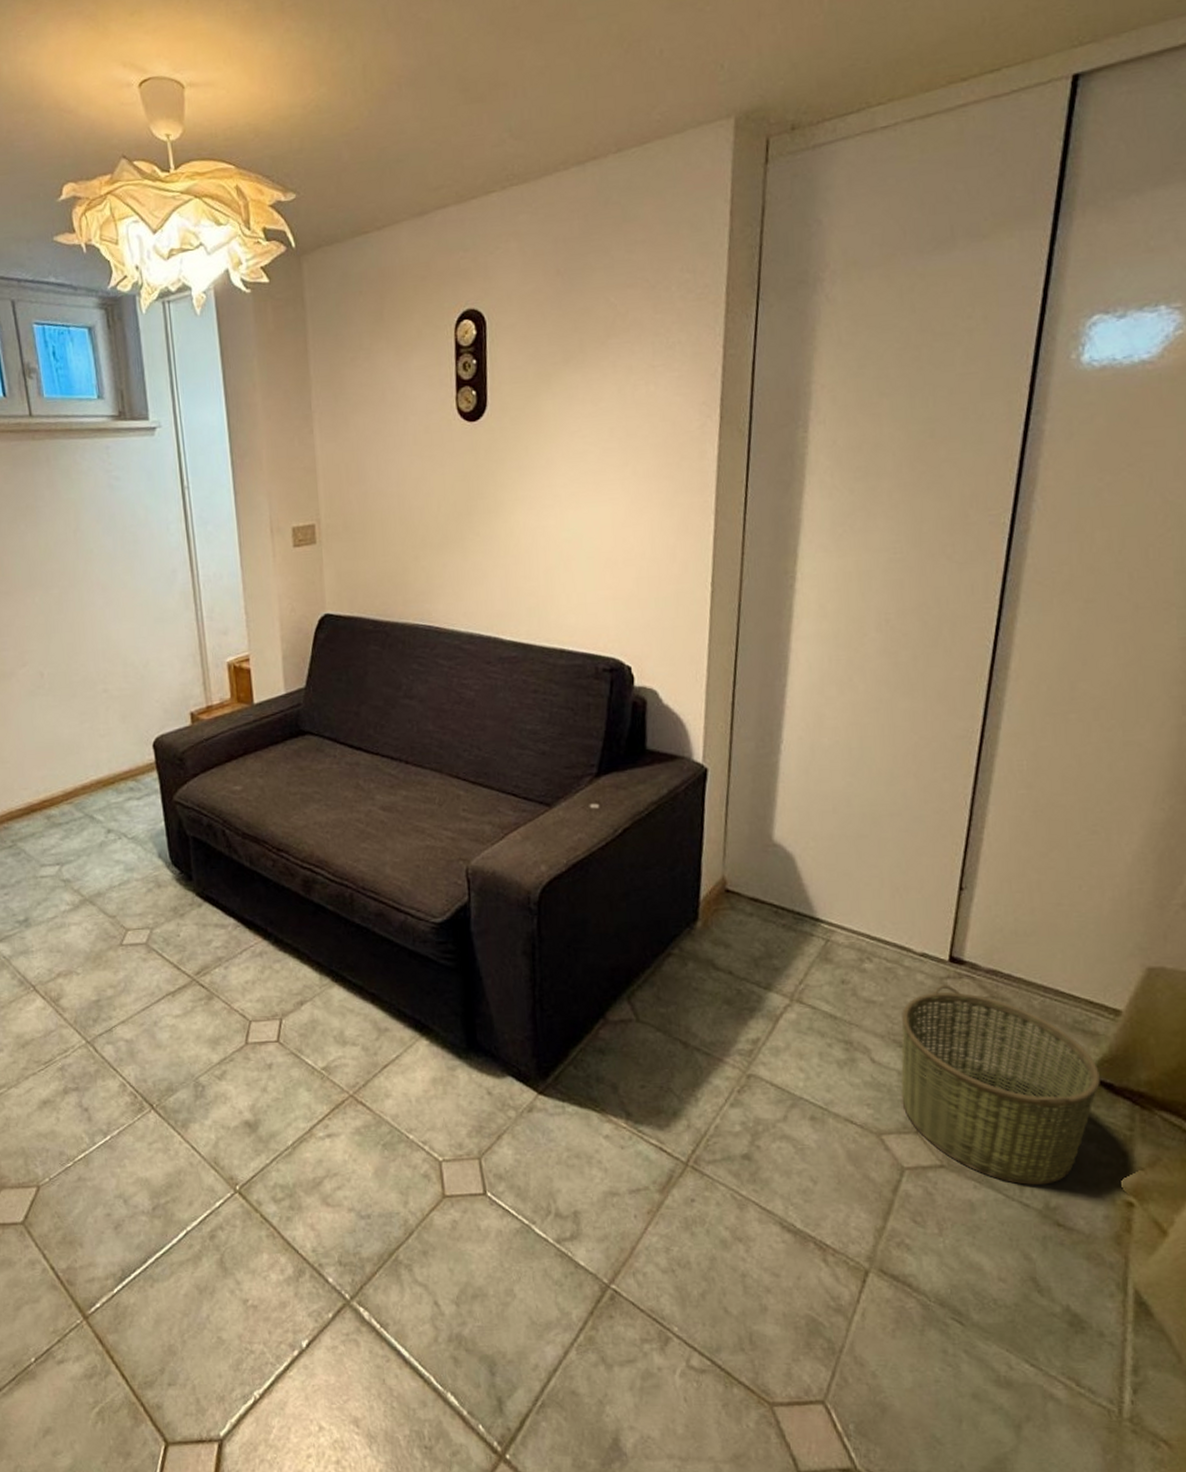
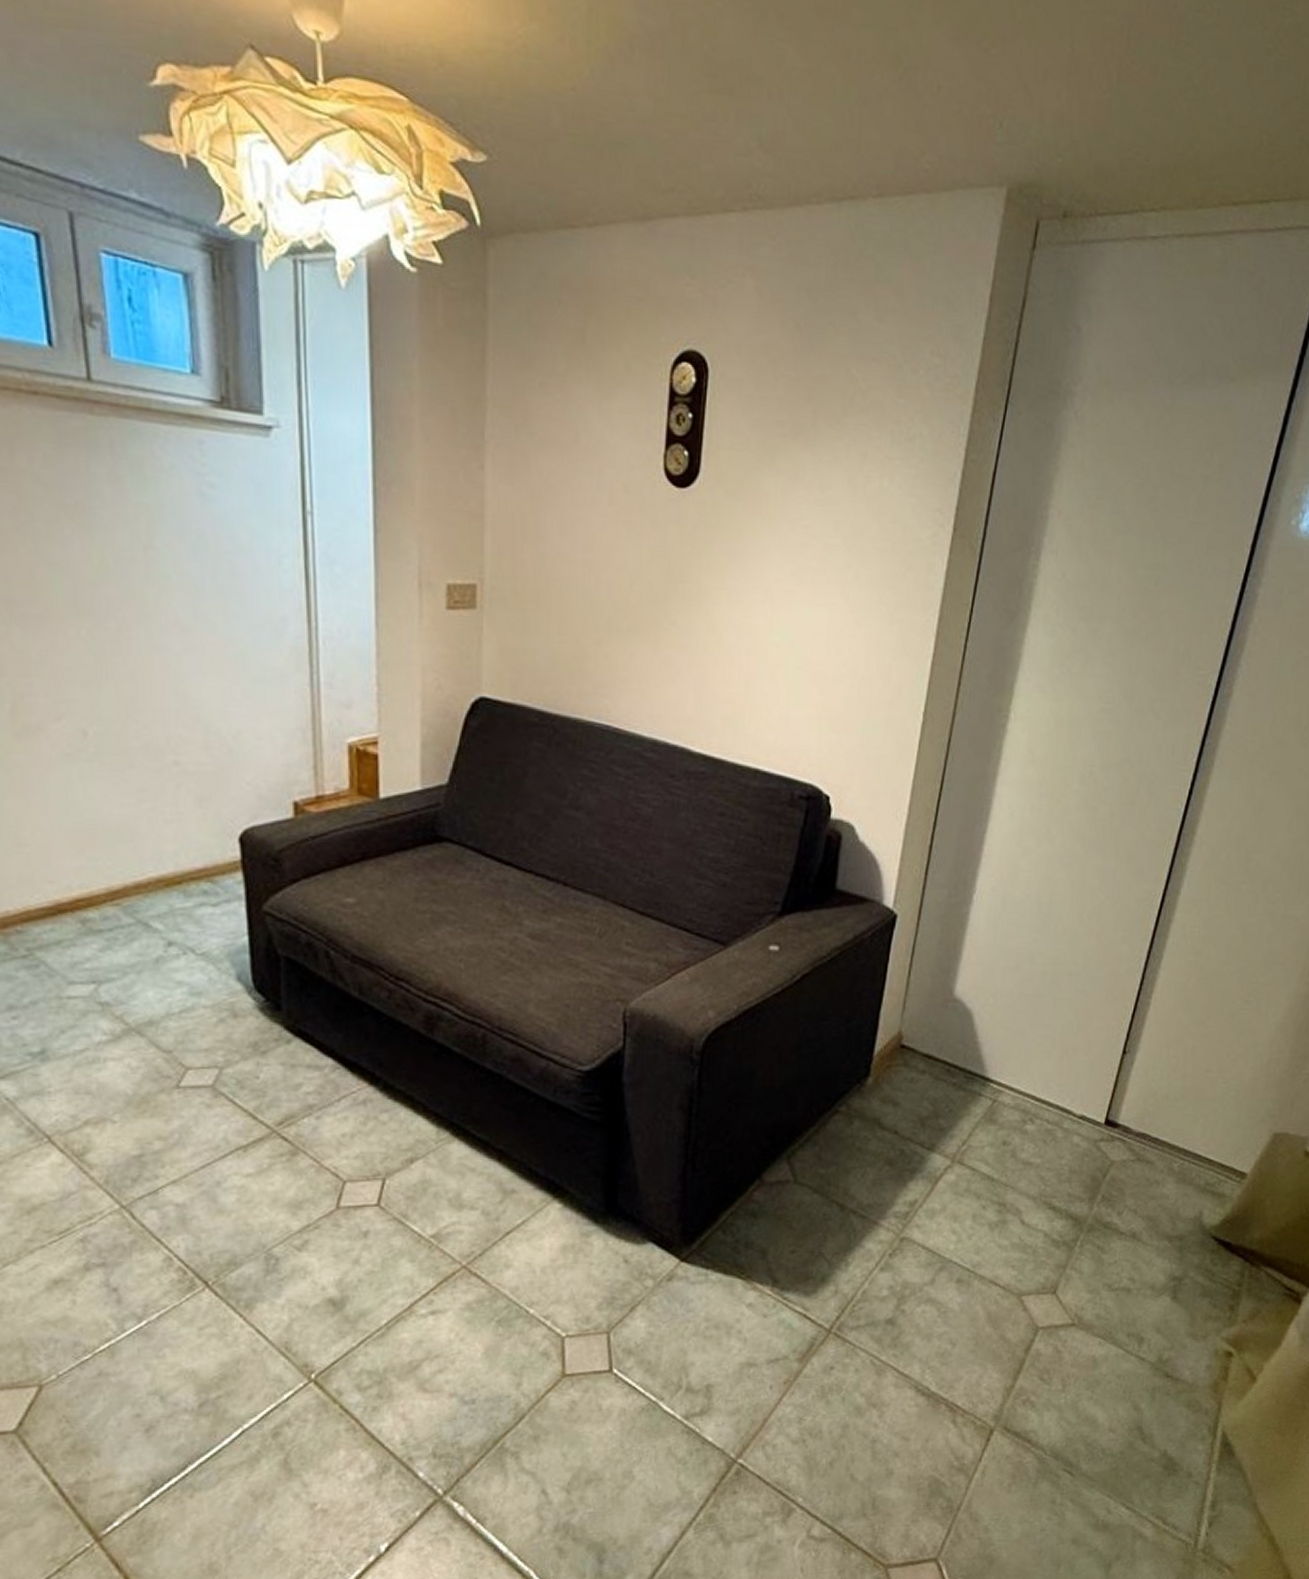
basket: present [900,984,1101,1185] -> none [1044,1147,1222,1340]

